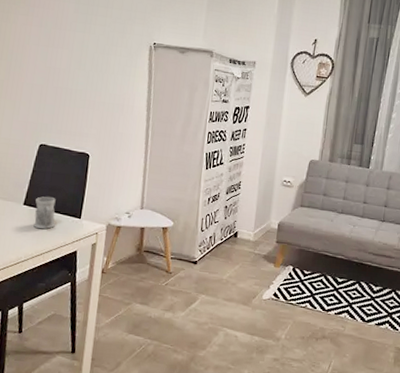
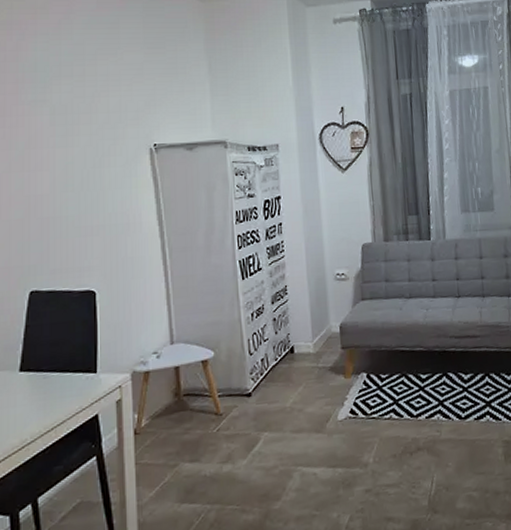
mug: present [33,196,56,230] -> none [35,354,65,398]

